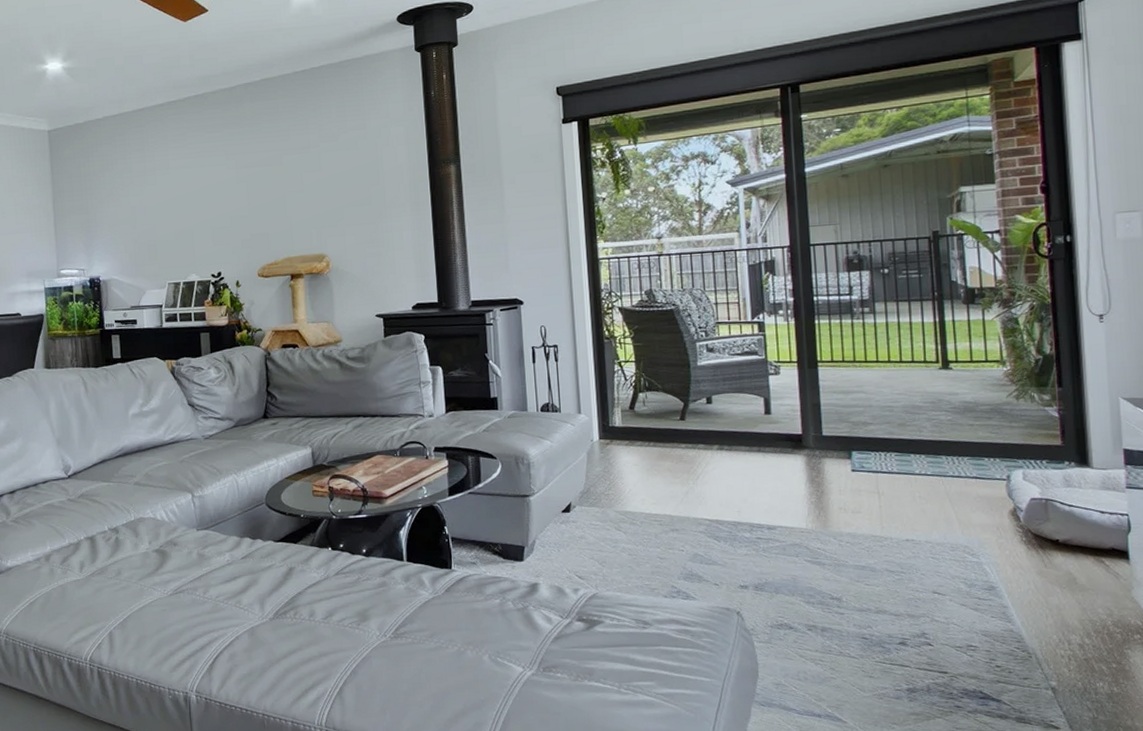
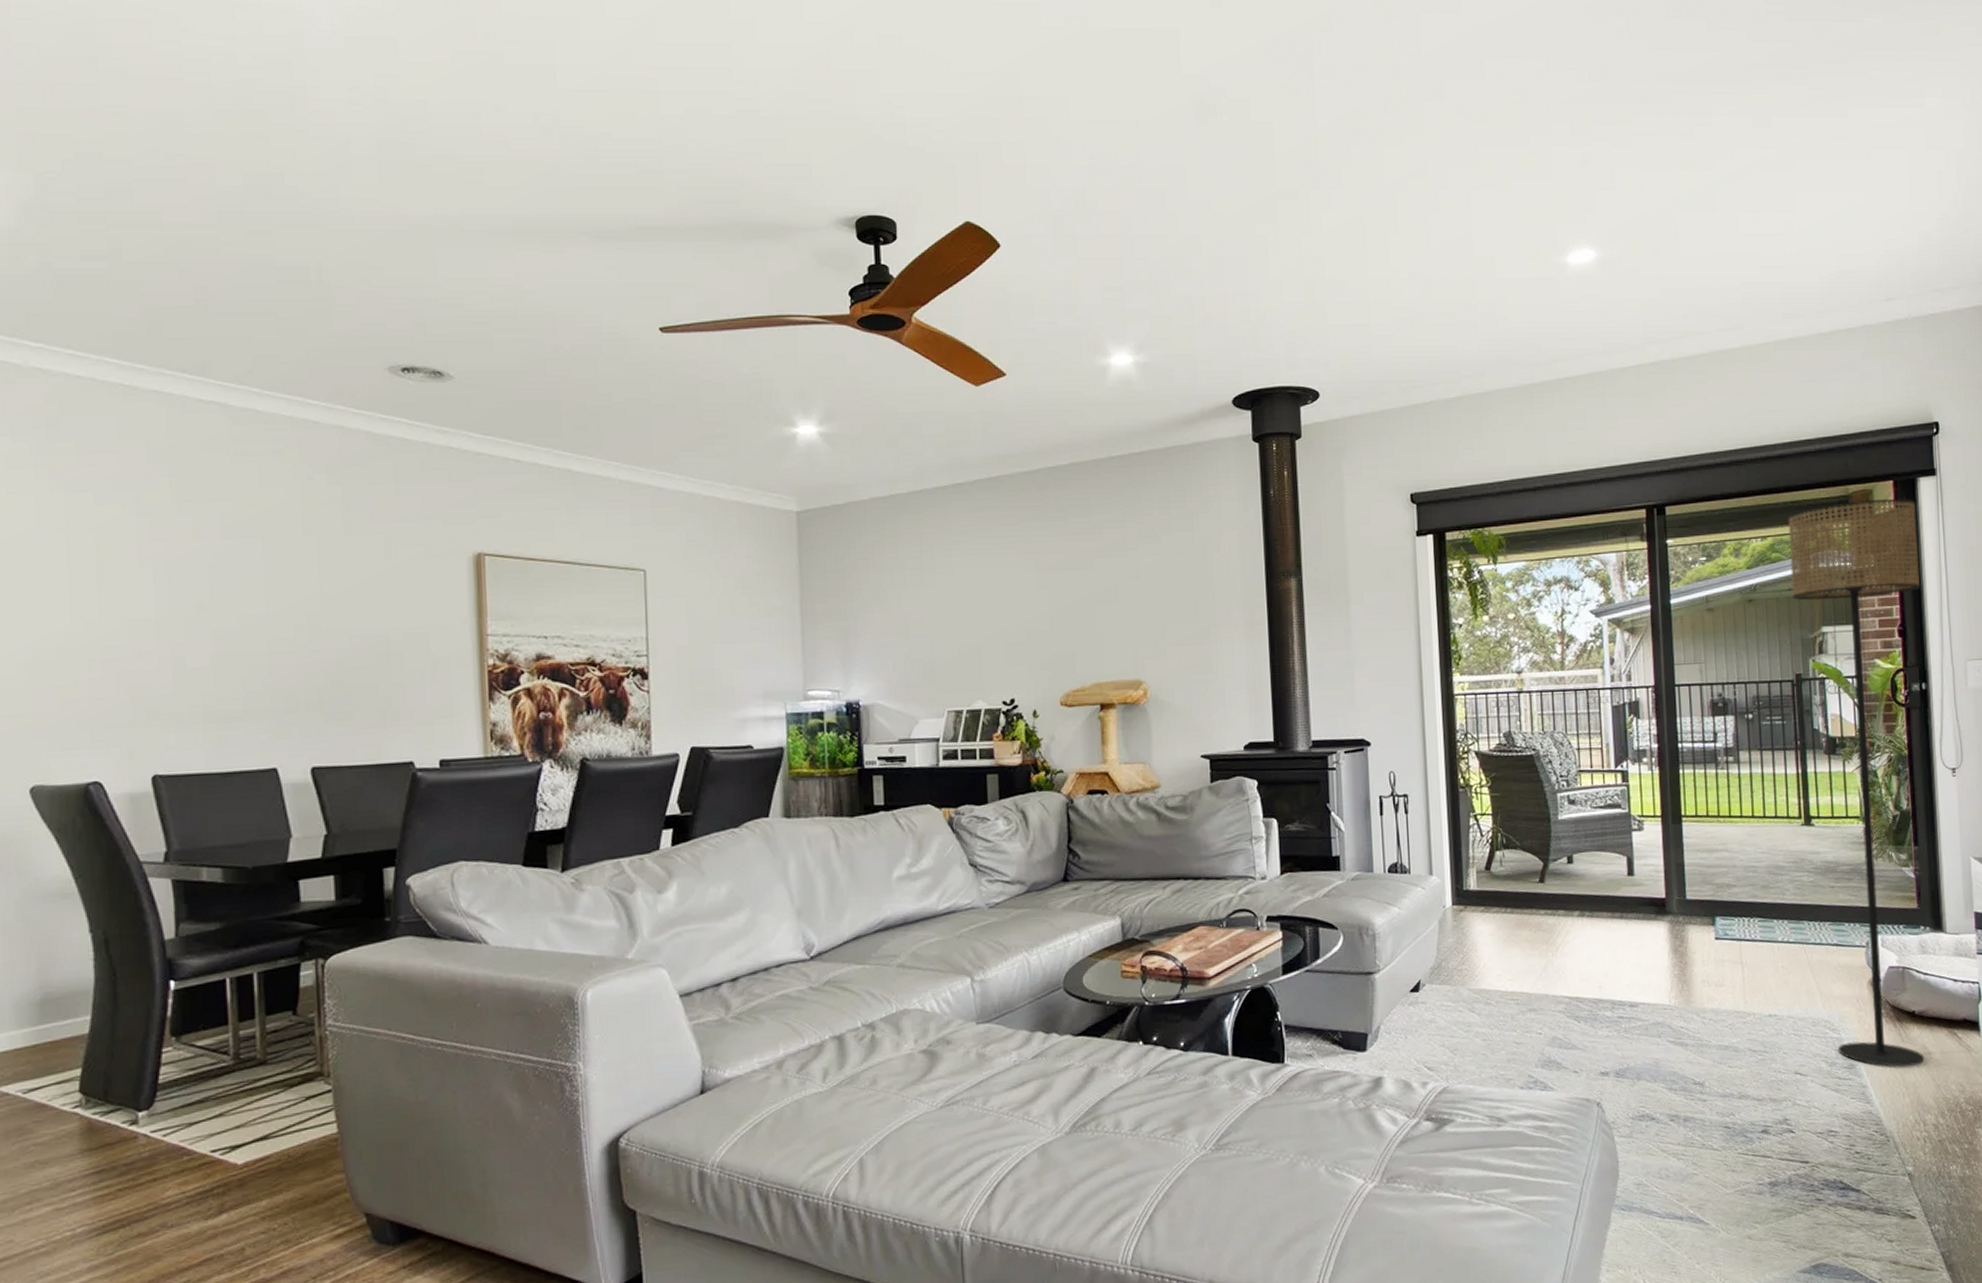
floor lamp: none [924,63,1069,590] -> present [1788,499,1925,1067]

